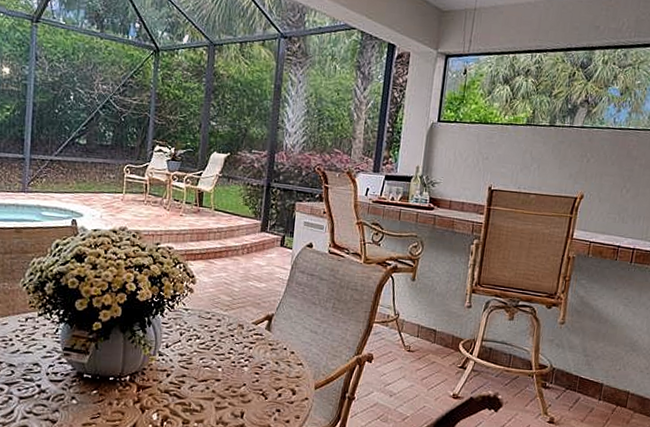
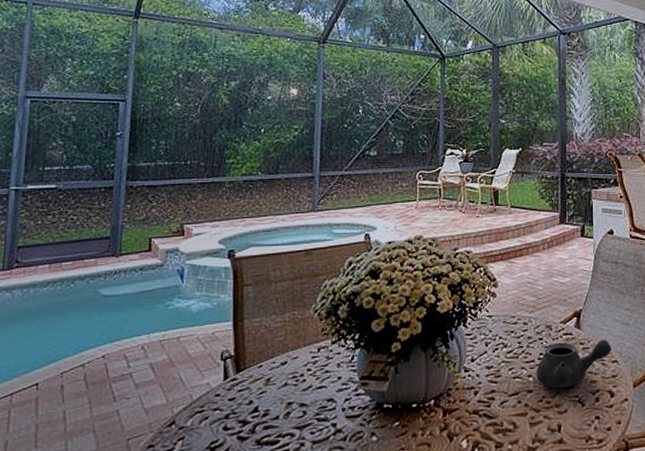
teapot: none [225,341,298,381] -> present [536,339,611,388]

